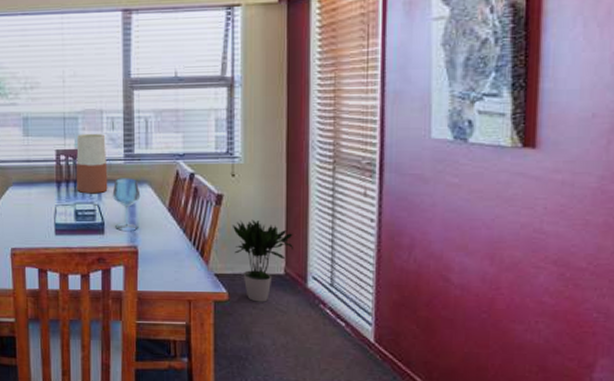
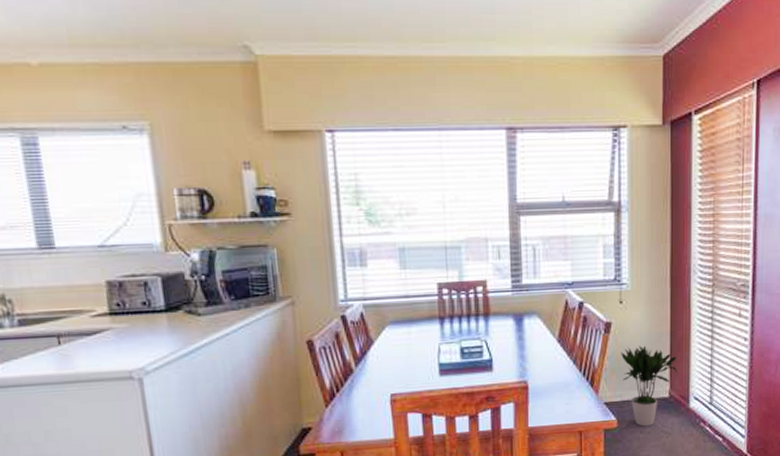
vase: present [76,133,108,194] -> none [460,263,495,330]
wine glass: present [112,178,141,232] -> none [500,310,530,367]

